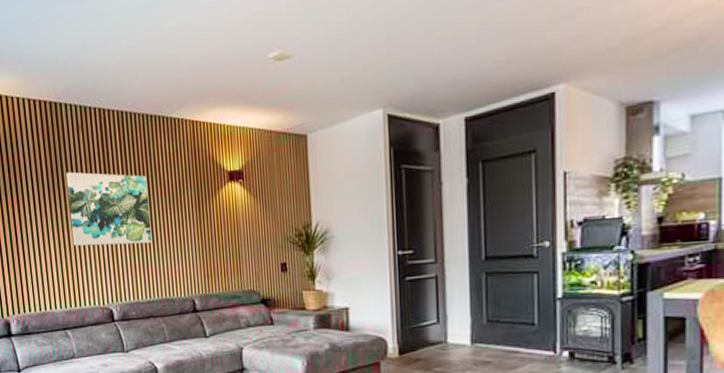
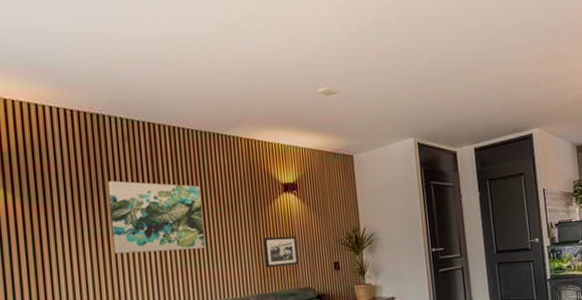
picture frame: none [207,231,243,266] -> present [262,236,299,268]

